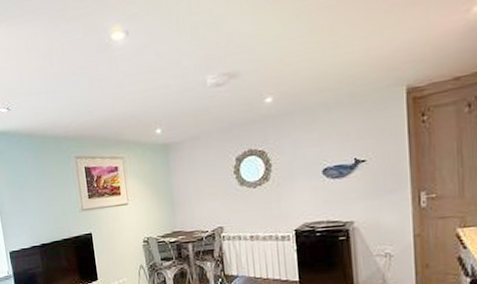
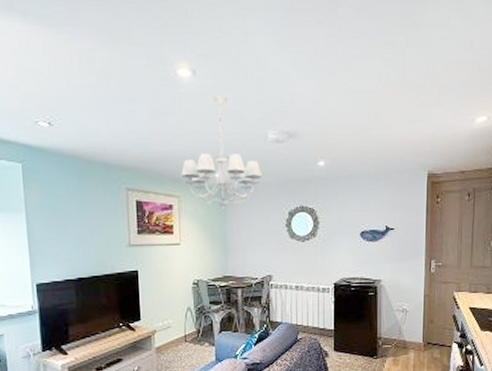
chandelier: none [123,49,204,165] -> present [181,94,262,210]

